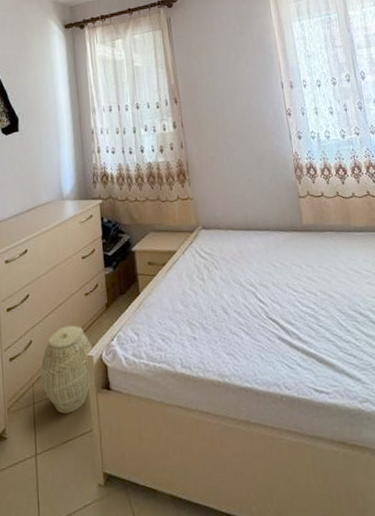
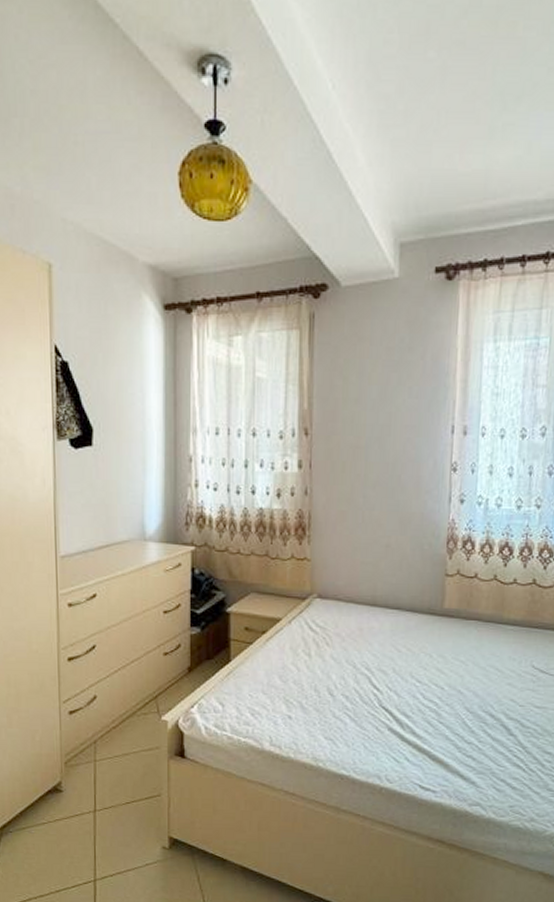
woven basket: present [40,325,93,414] -> none [104,685,169,775]

